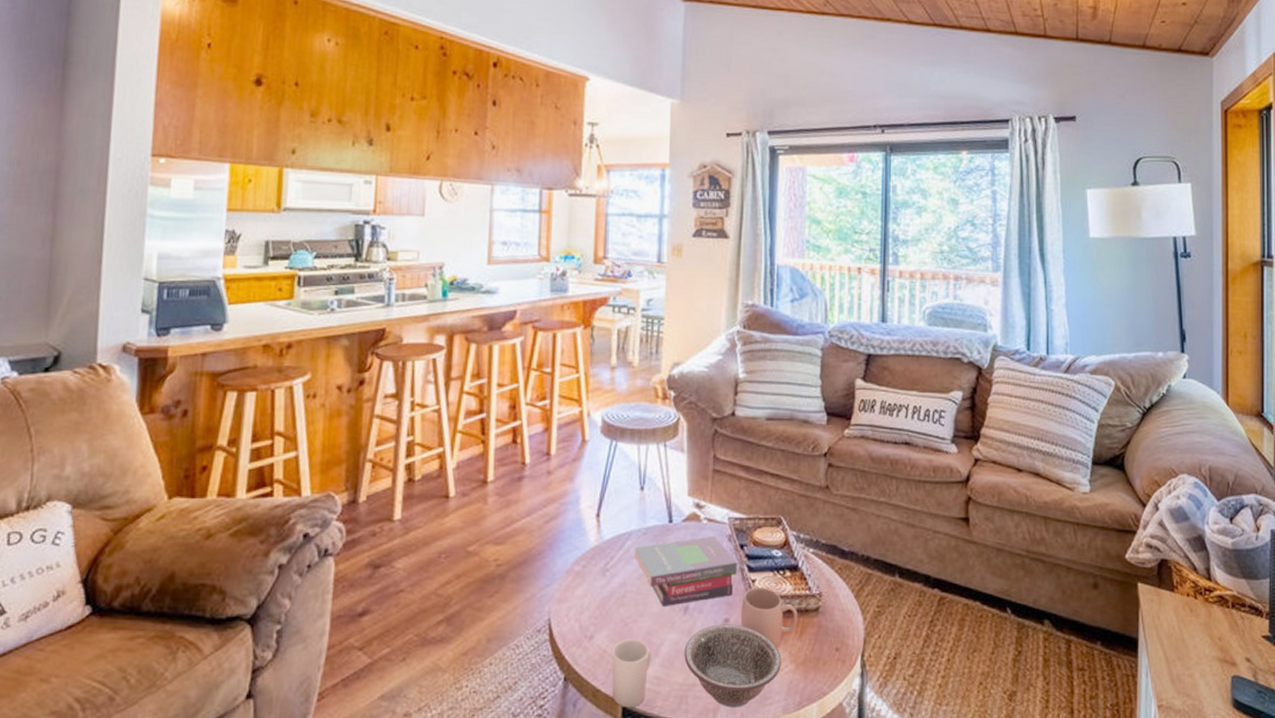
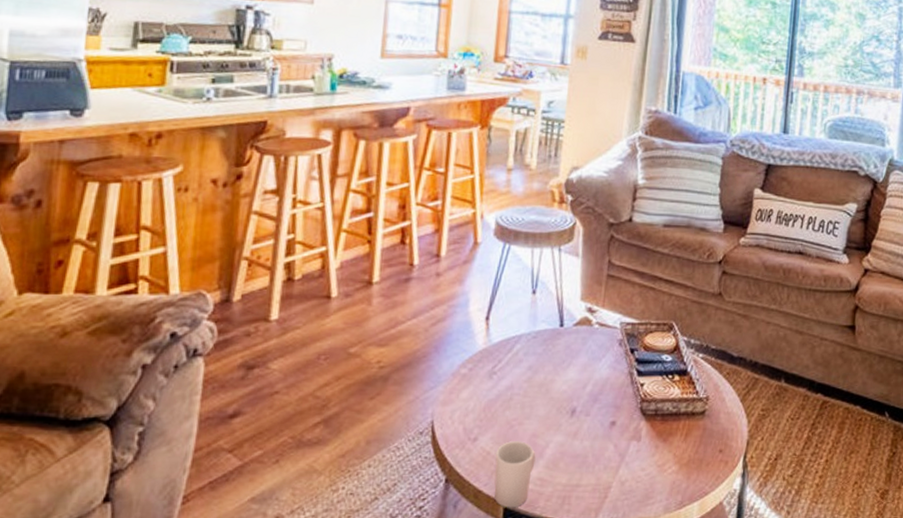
books: present [634,536,737,606] -> none [522,341,627,409]
decorative bowl: present [684,624,781,707] -> none [569,426,666,507]
mug: present [740,588,798,650] -> none [627,391,685,451]

